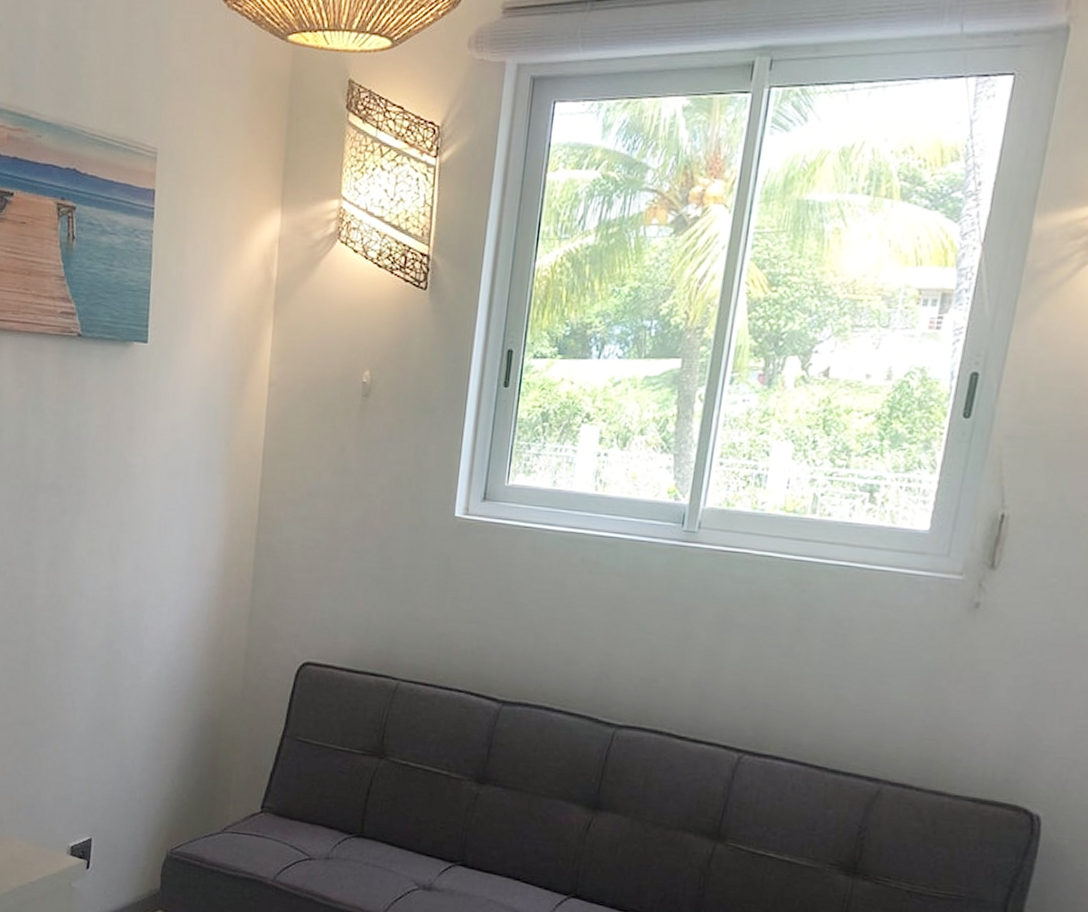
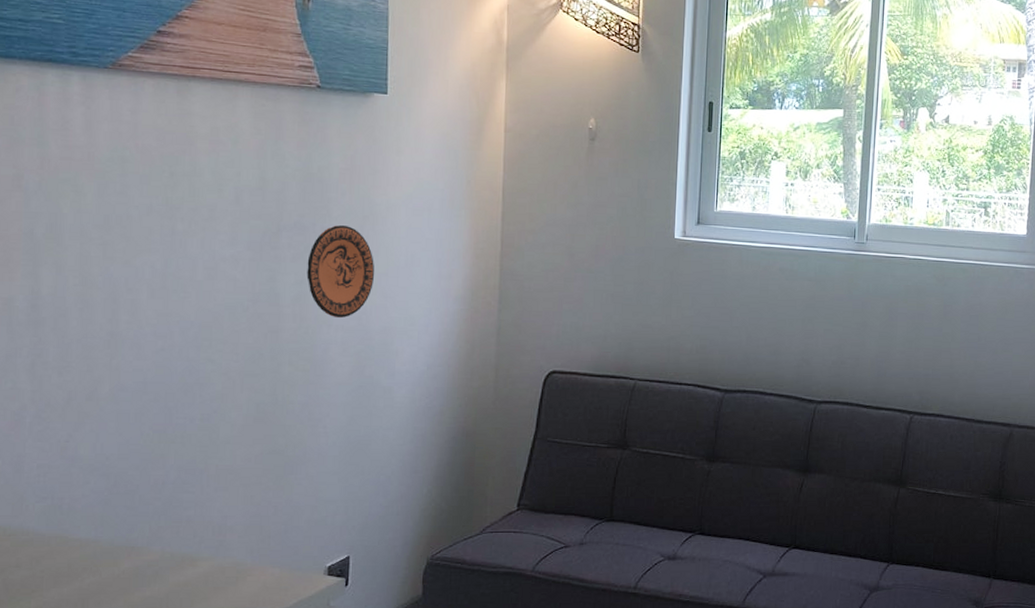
decorative plate: none [61,487,127,588] -> present [306,225,374,319]

